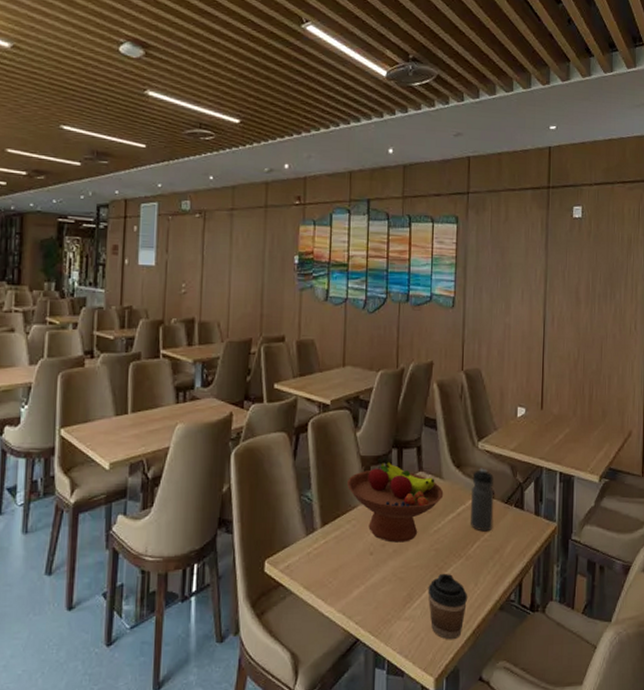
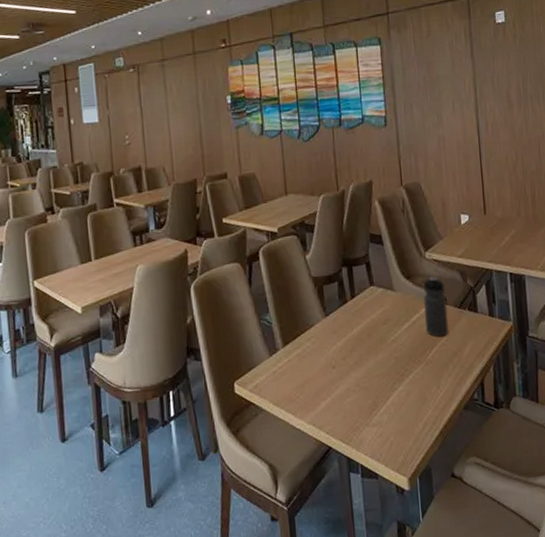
fruit bowl: present [347,457,444,543] -> none [303,276,397,355]
coffee cup: present [428,573,468,639] -> none [391,379,432,441]

